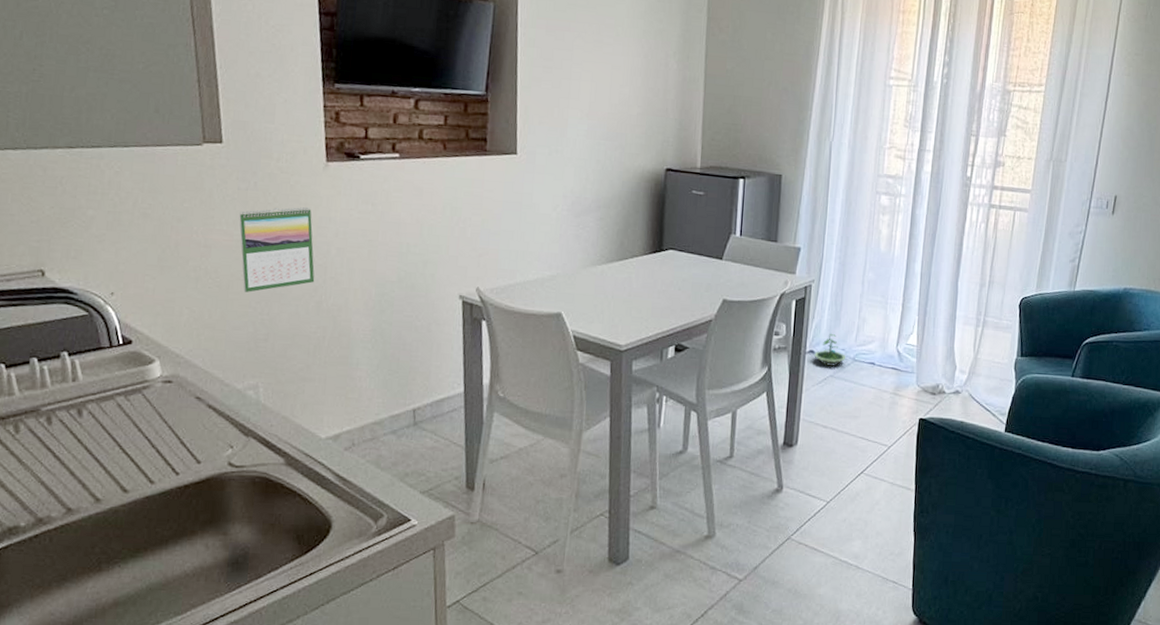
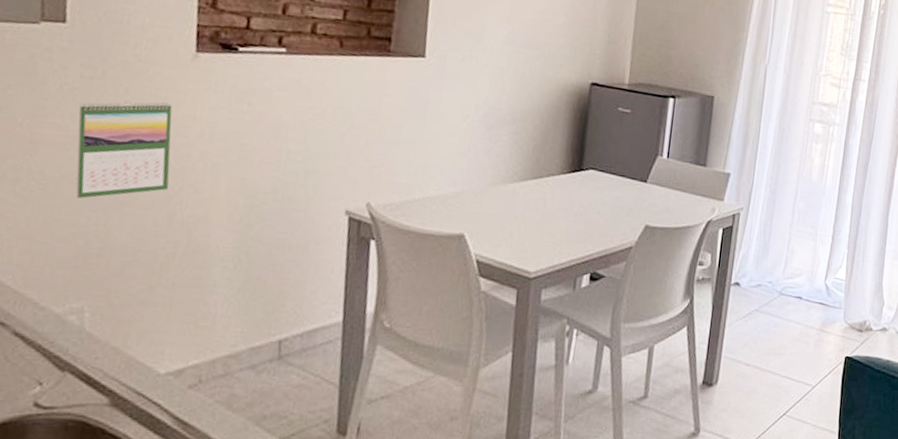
terrarium: present [814,333,846,366] -> none [739,264,773,300]

